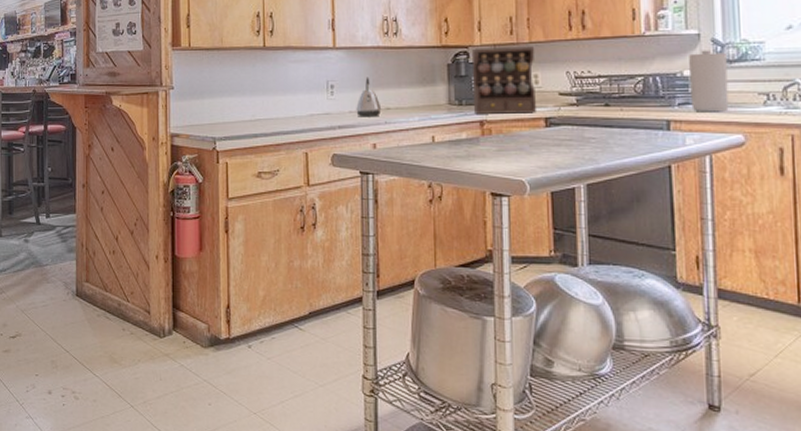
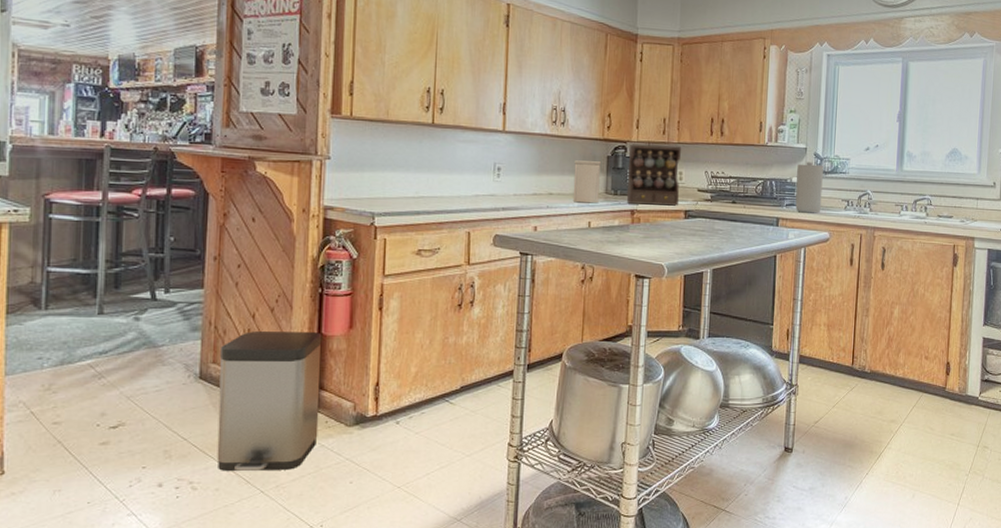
pedal bin: none [92,253,177,387] -> present [217,331,322,471]
kettle: present [356,77,382,117] -> none [520,162,545,201]
canister: none [411,71,442,116] -> present [572,160,601,204]

